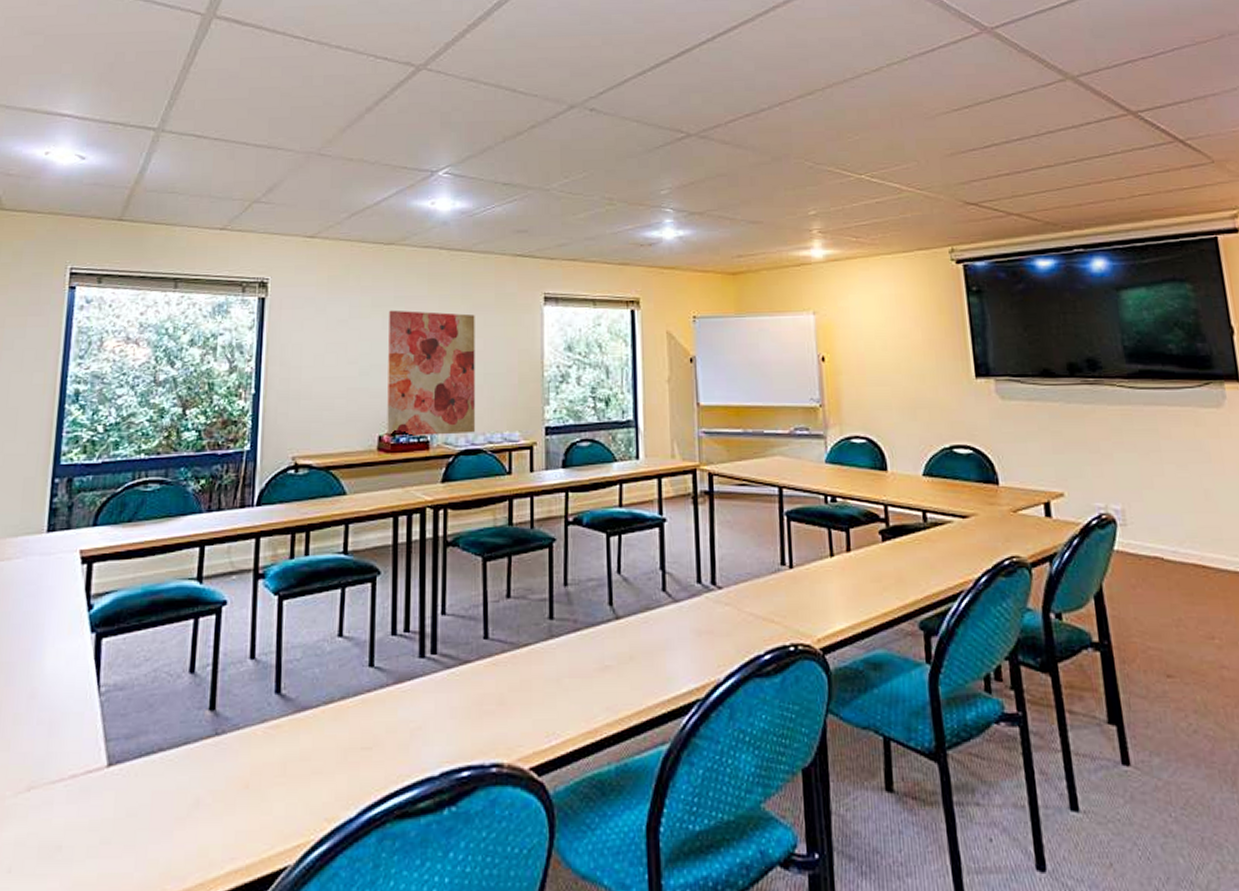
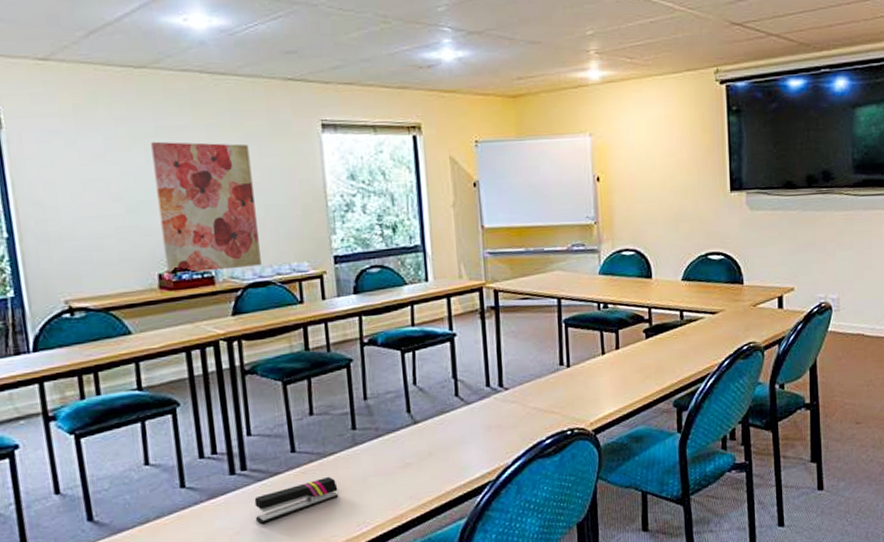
stapler: none [439,673,529,720] -> present [254,477,339,524]

